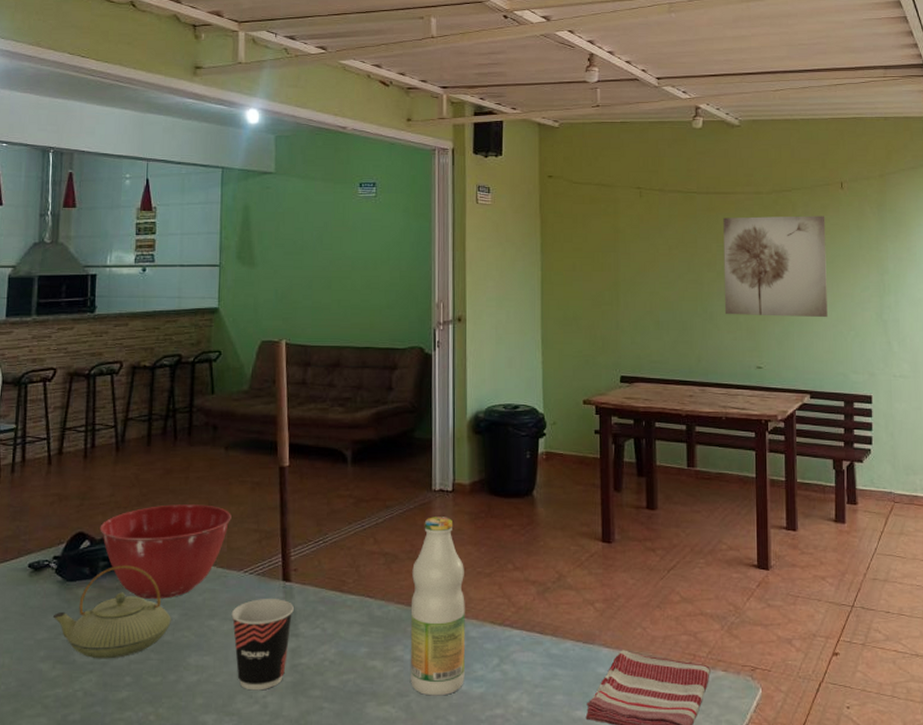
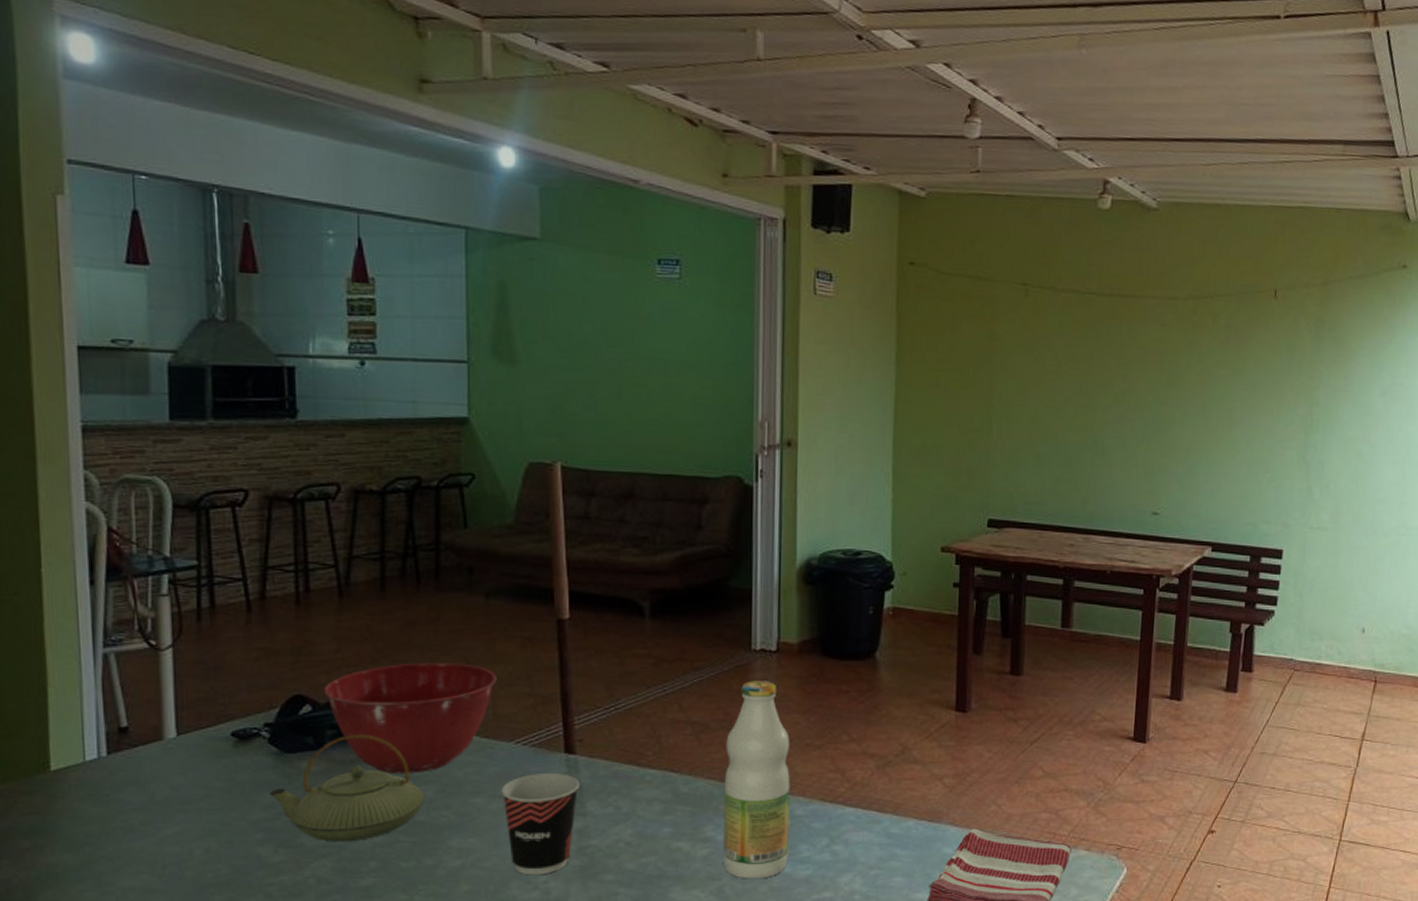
wall art: present [723,216,828,318] -> none [1119,327,1252,457]

